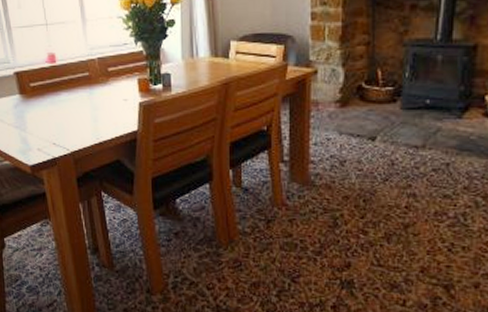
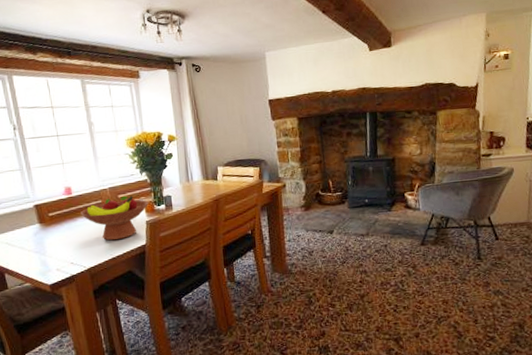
fruit bowl: none [64,69,144,122] -> present [79,195,149,241]

